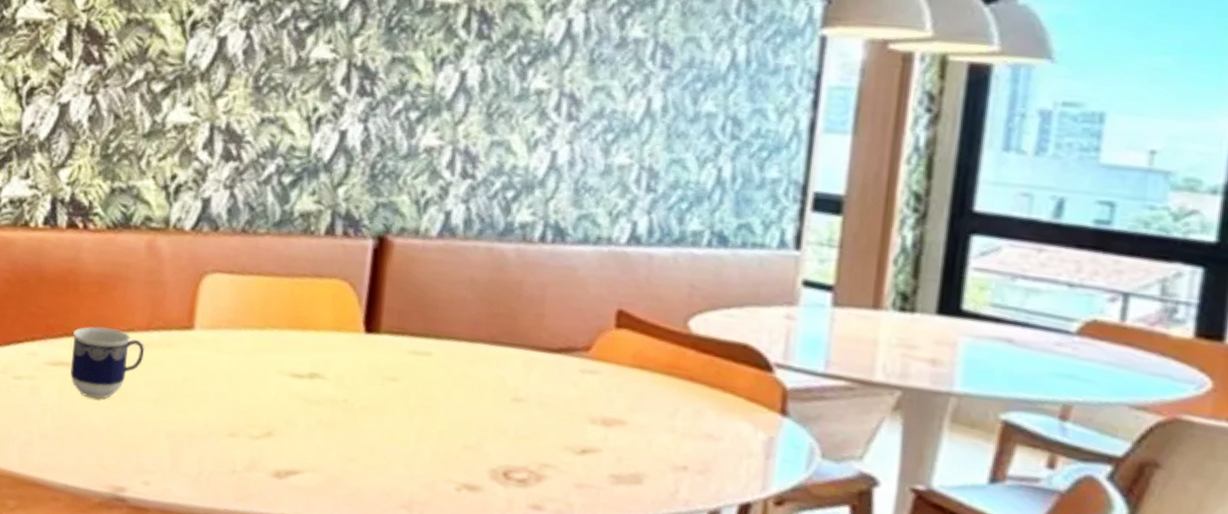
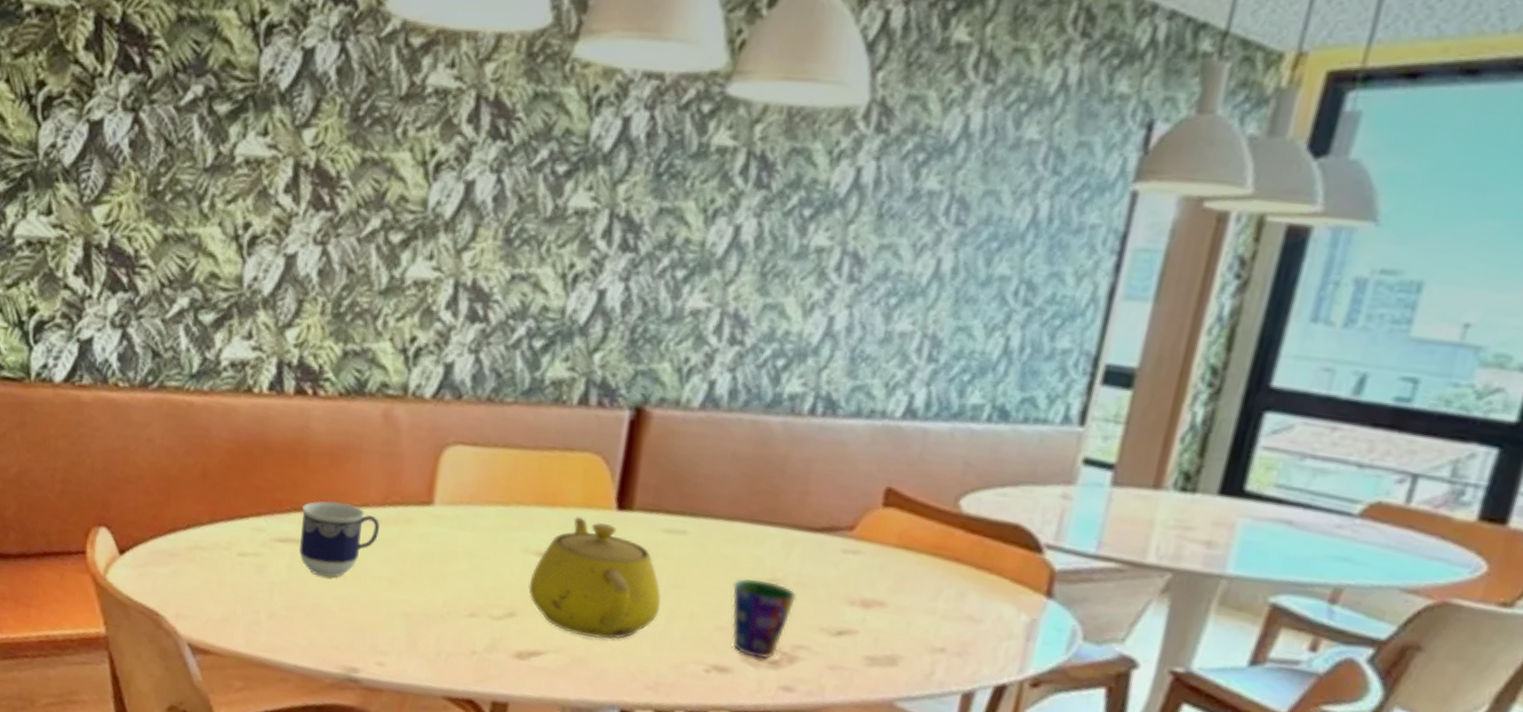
teapot: none [284,338,410,458] -> present [528,515,661,639]
cup: none [477,398,540,478] -> present [732,578,797,659]

